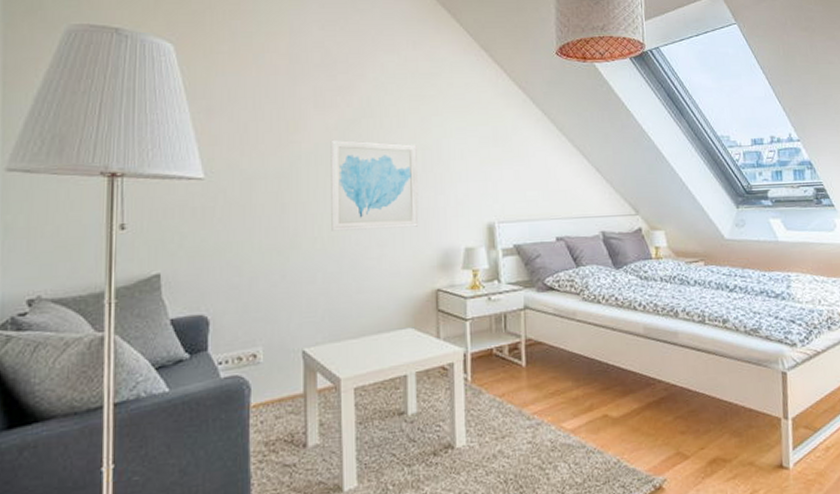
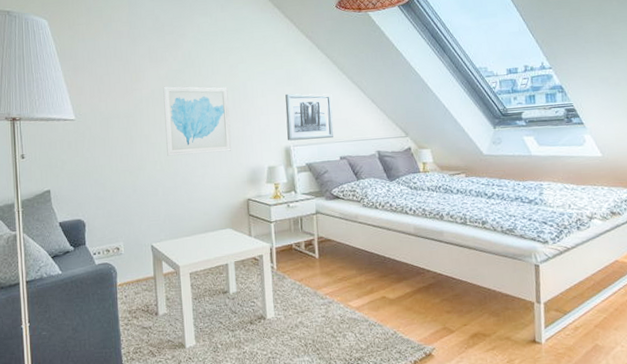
wall art: none [490,156,550,216] -> present [285,93,334,141]

